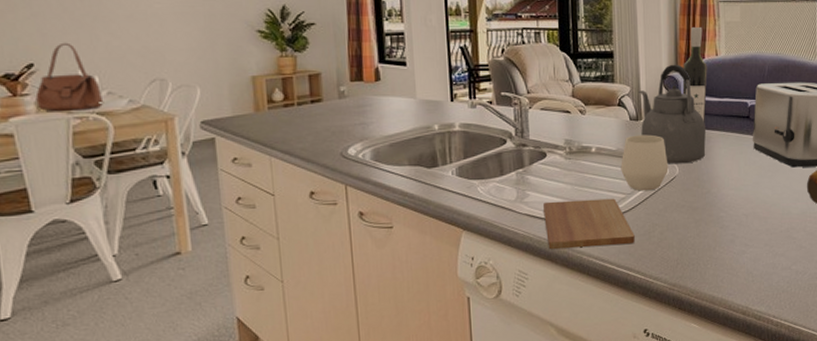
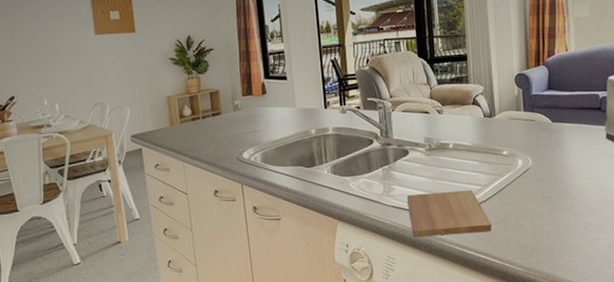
handbag: present [35,42,104,112] -> none [16,78,63,133]
cup: present [621,134,669,191] -> none [476,129,522,183]
kettle: present [638,64,706,164] -> none [491,62,558,157]
bottle: present [682,27,708,123] -> none [533,25,558,116]

